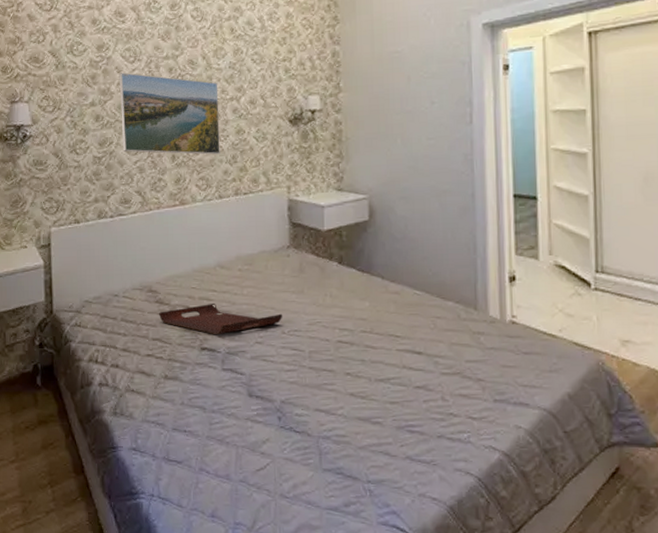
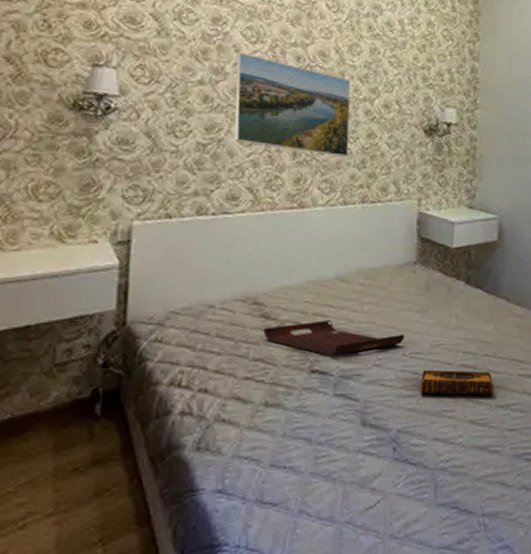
hardback book: none [301,346,372,371] -> present [421,370,494,397]

